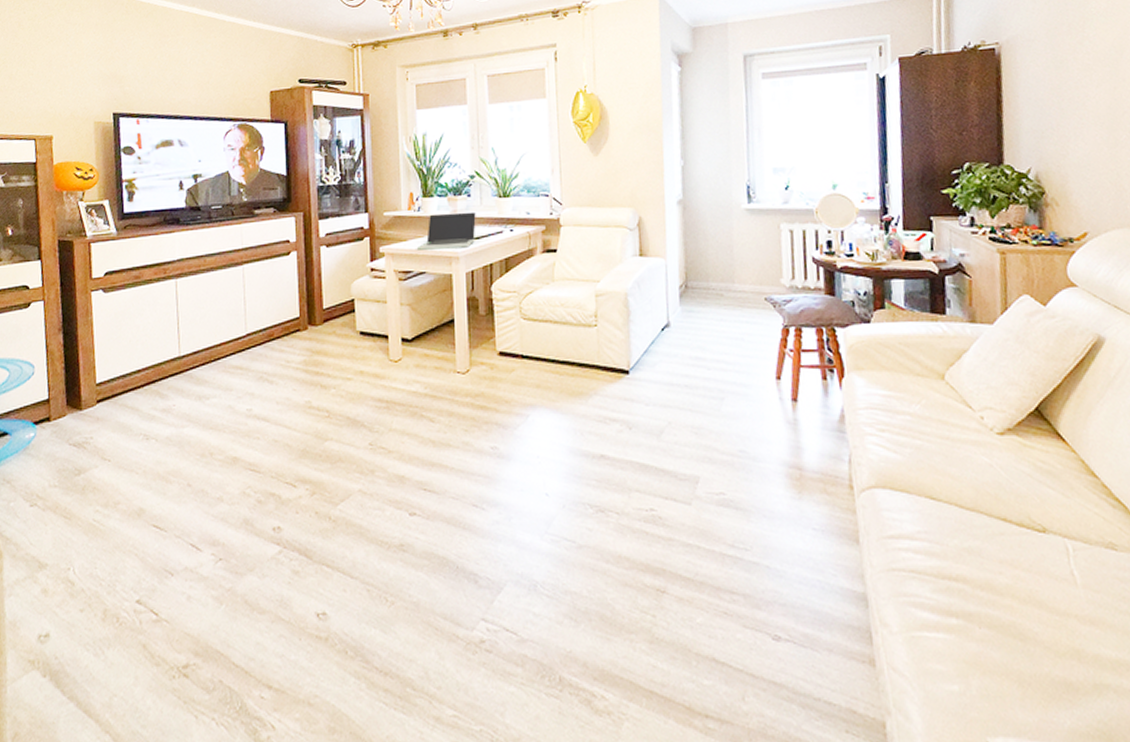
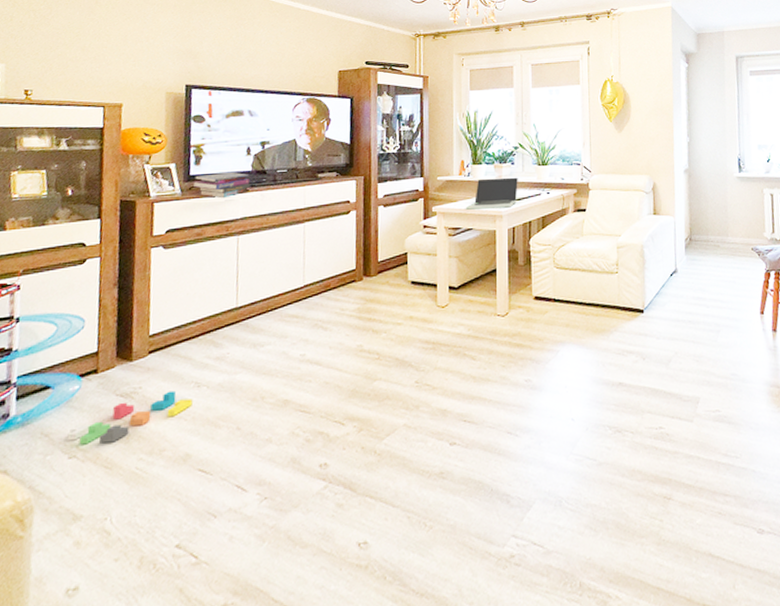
toy blocks: none [27,442,143,493] -> present [67,390,193,445]
books: none [128,208,185,238] -> present [194,171,250,199]

